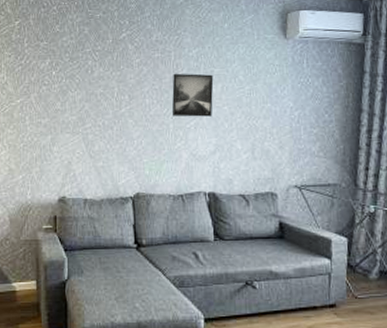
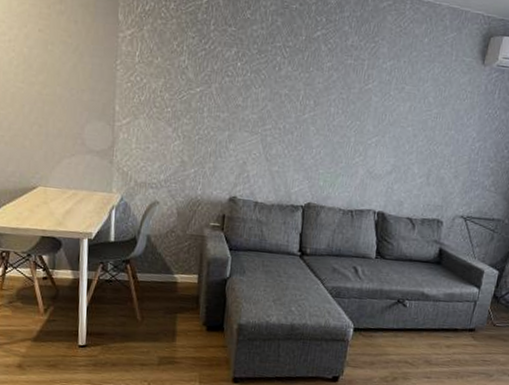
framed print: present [171,73,214,117] -> none [355,84,404,136]

